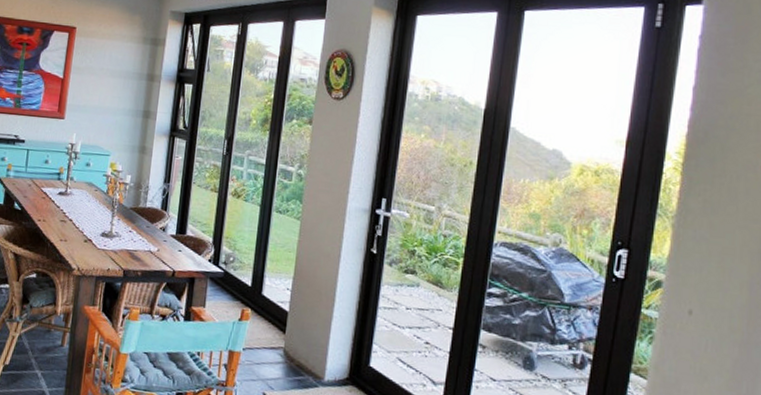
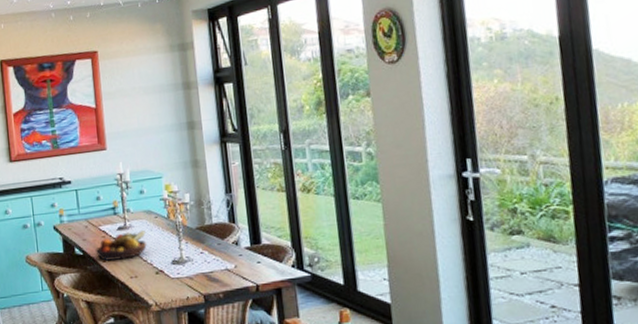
fruit bowl: none [33,198,84,223] -> present [95,230,147,261]

